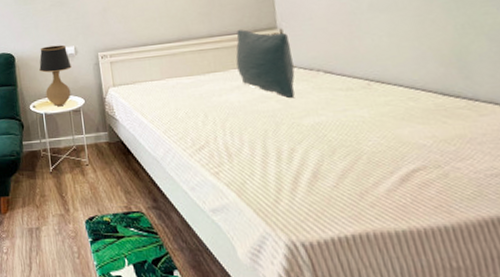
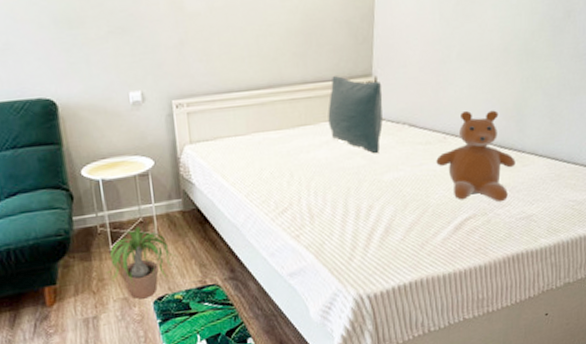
table lamp: present [32,44,72,108] -> none [85,88,138,173]
potted plant: none [47,153,104,217] -> present [107,226,176,299]
teddy bear: none [362,57,469,155] -> present [436,110,516,203]

